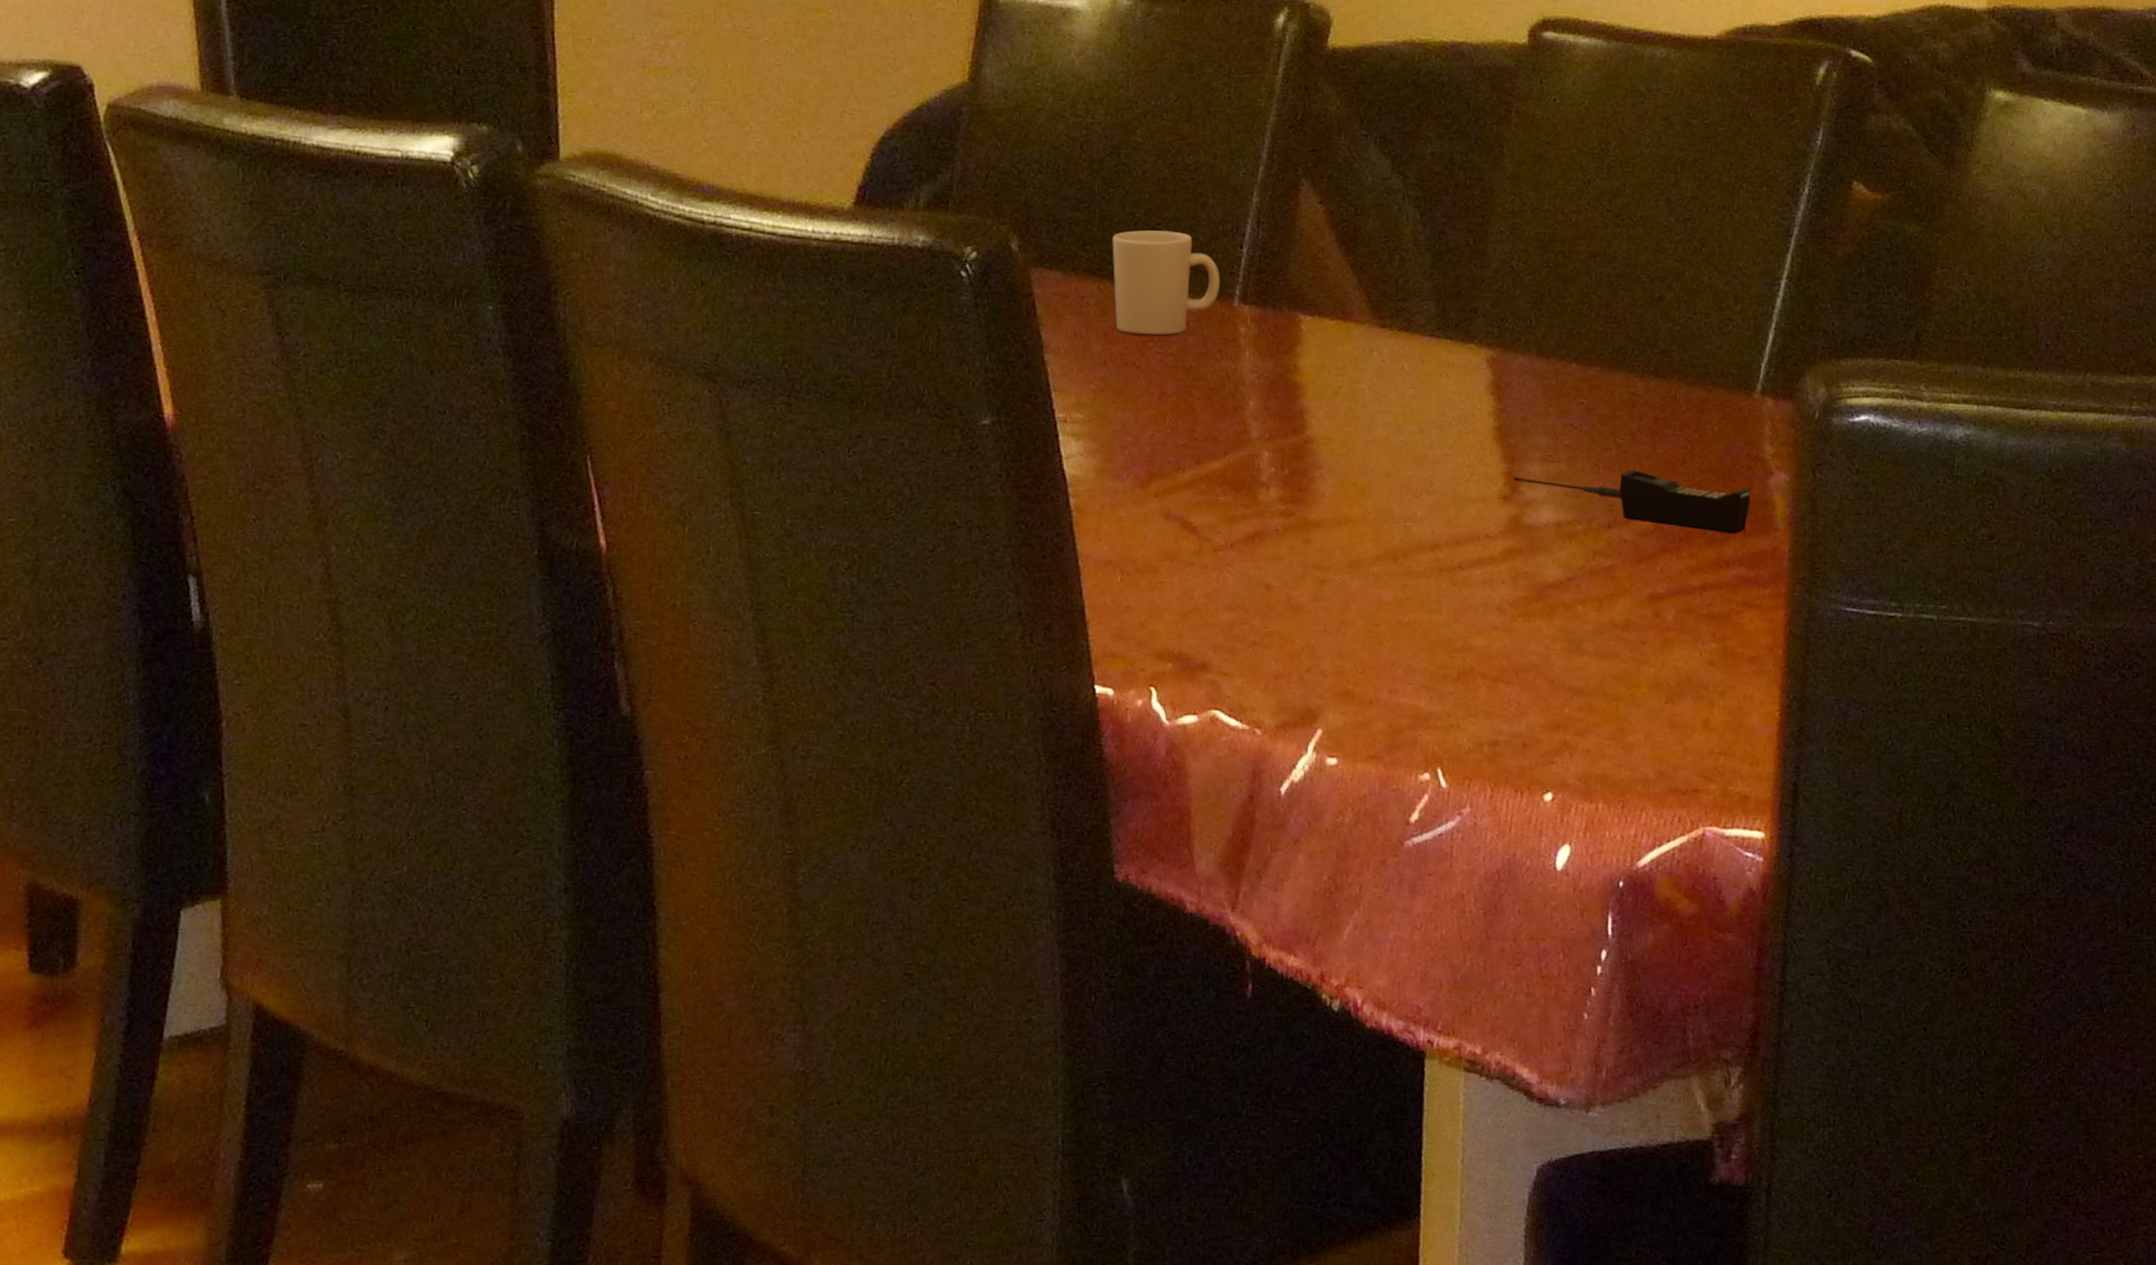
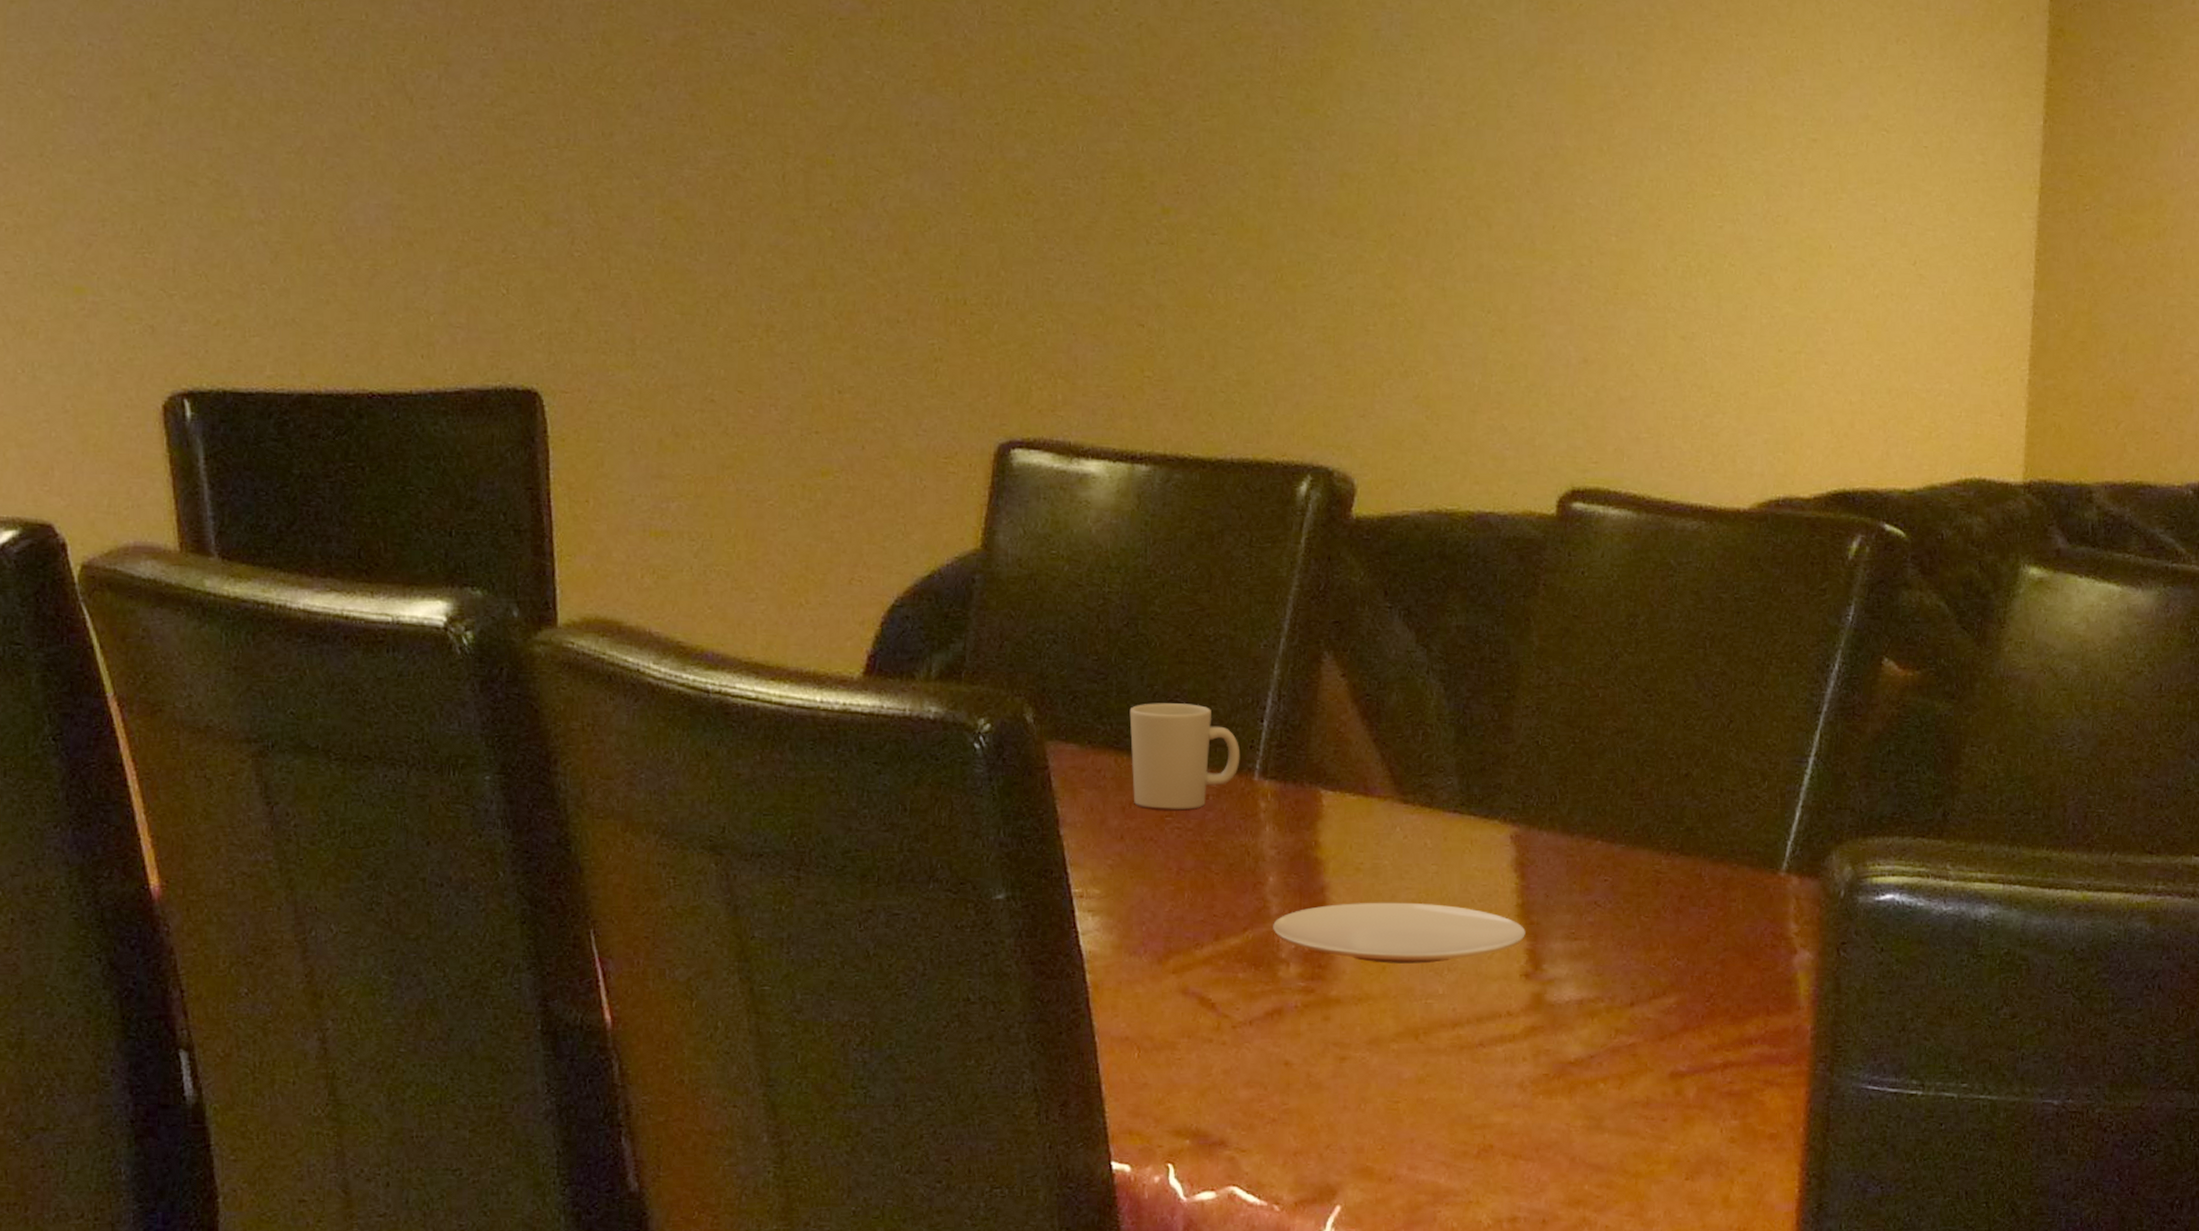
plate: none [1253,425,1503,487] -> present [1273,902,1526,964]
mobile phone: present [1513,469,1750,535] -> none [1536,947,1774,1013]

